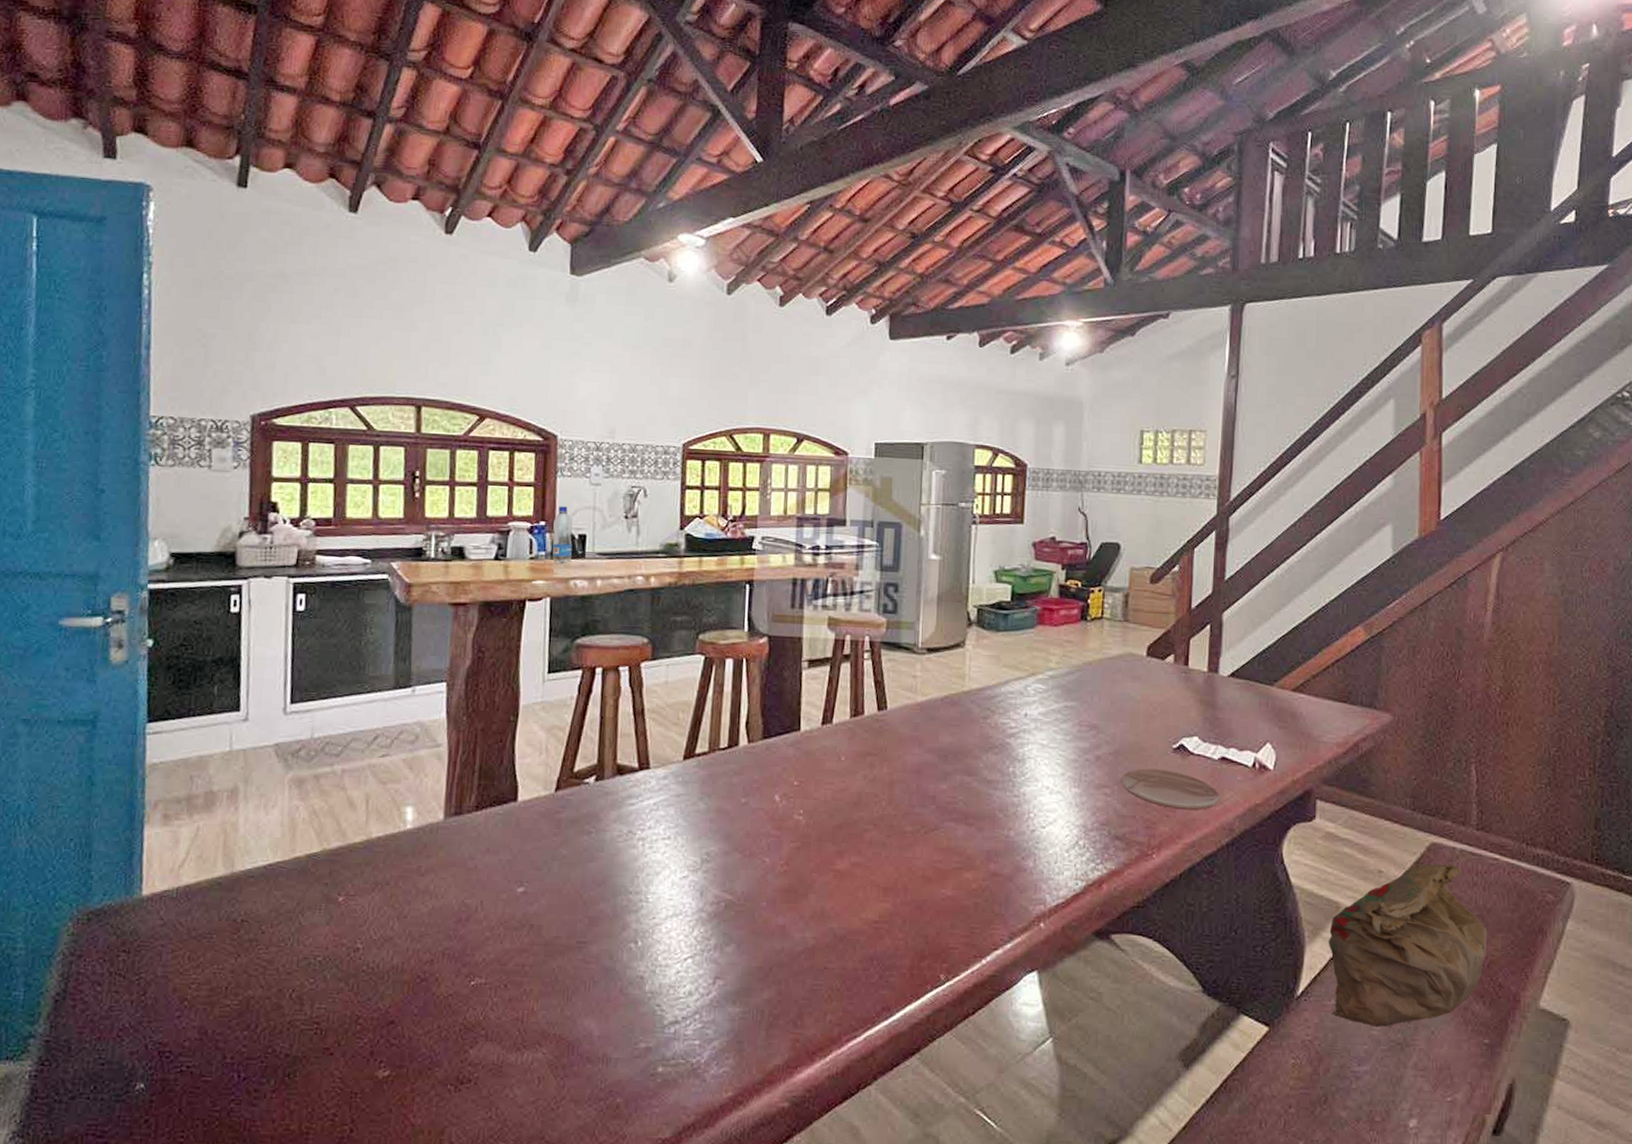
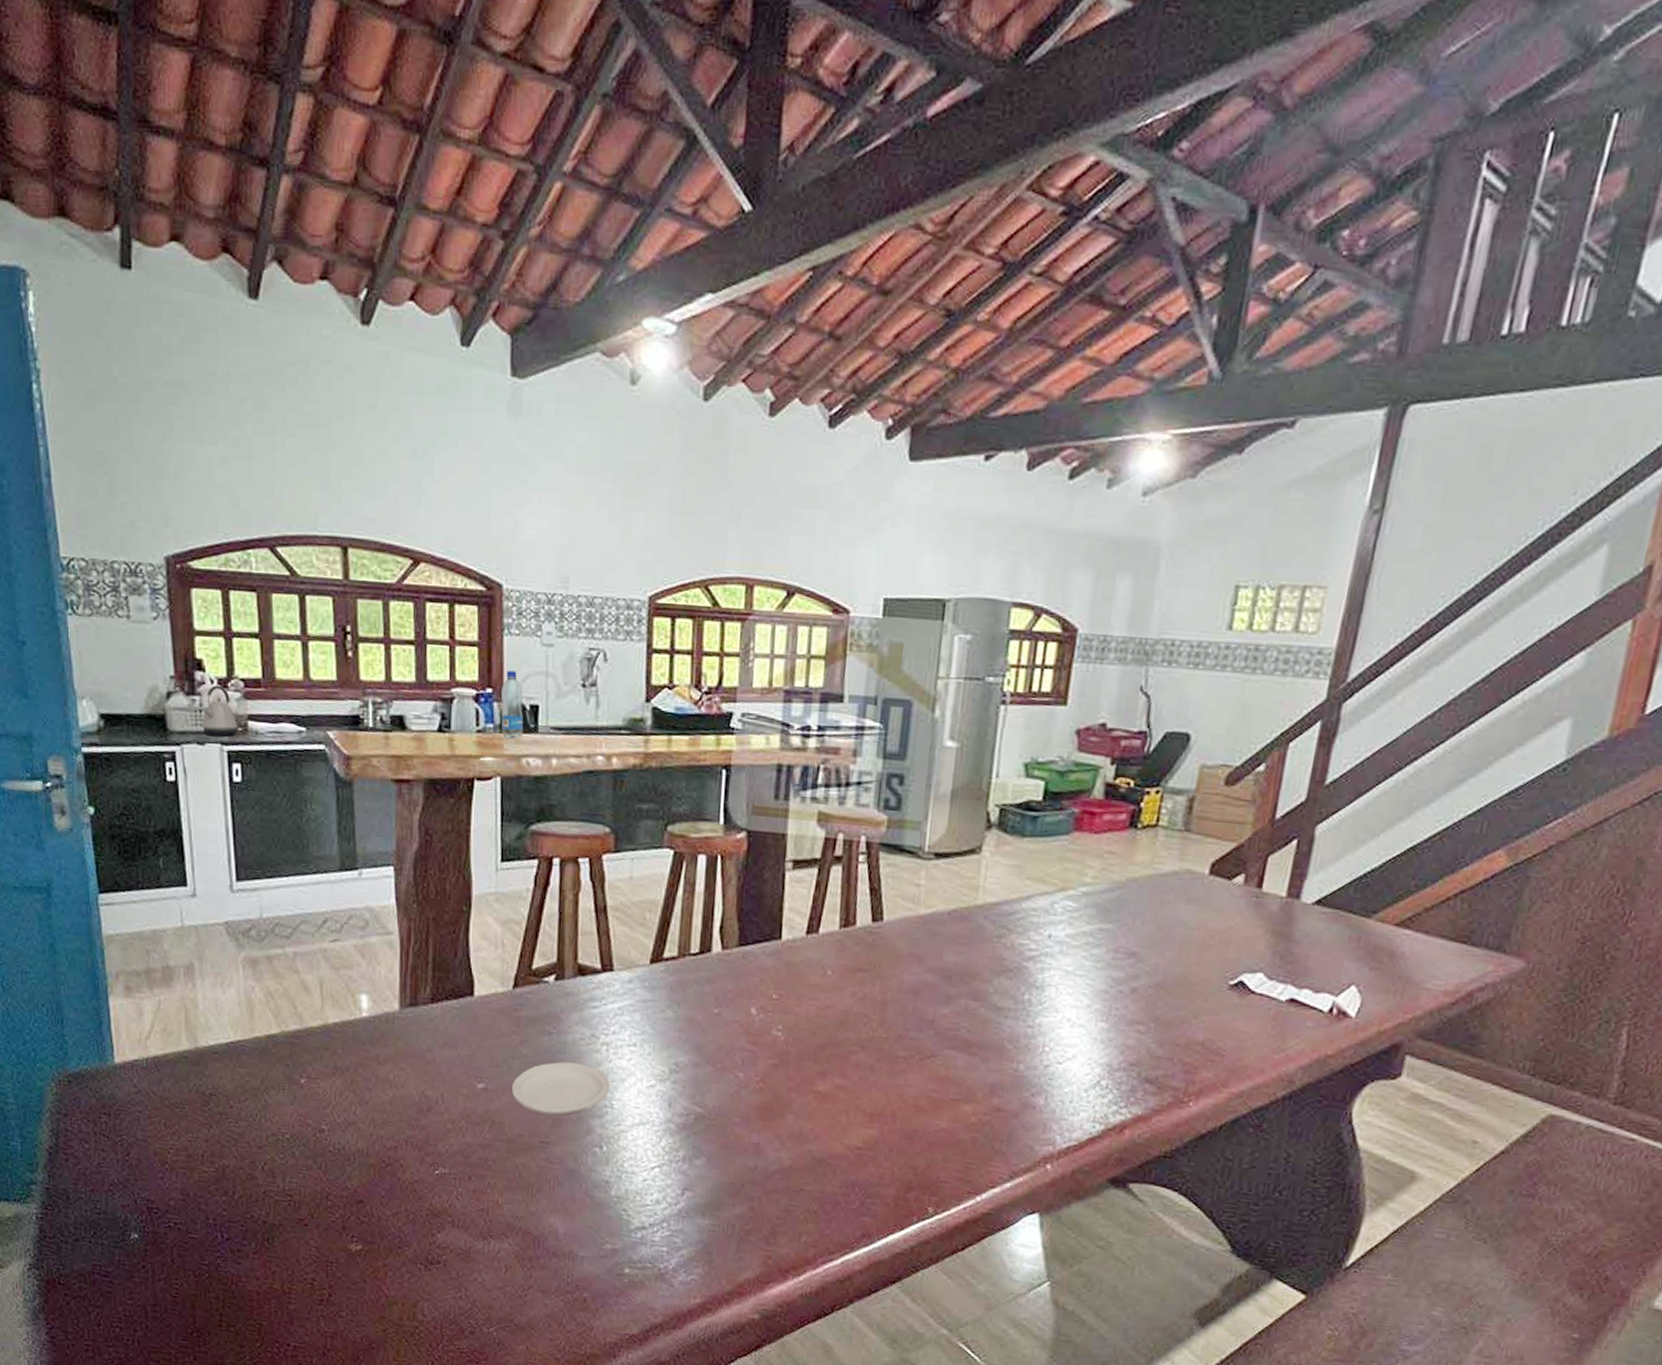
kettle: none [271,525,306,571] -> present [202,685,238,737]
plate: none [550,859,646,915] -> present [511,1062,611,1116]
plate: present [1121,768,1220,811] -> none [1160,1005,1282,1057]
bag: present [1328,863,1486,1027] -> none [1385,1137,1602,1309]

